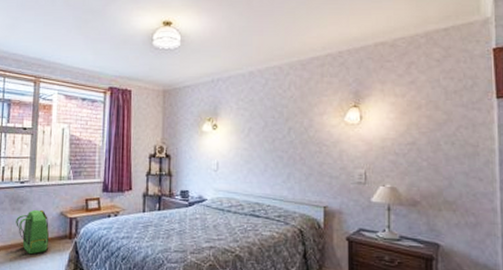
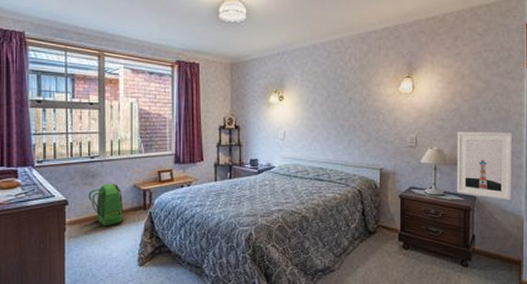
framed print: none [414,168,485,250] -> present [456,132,513,200]

